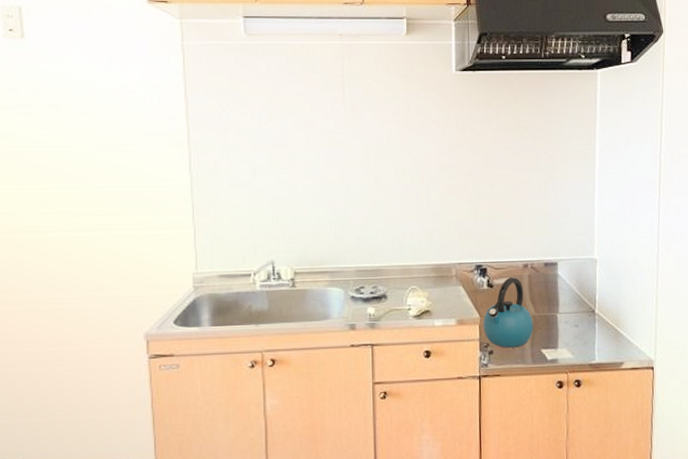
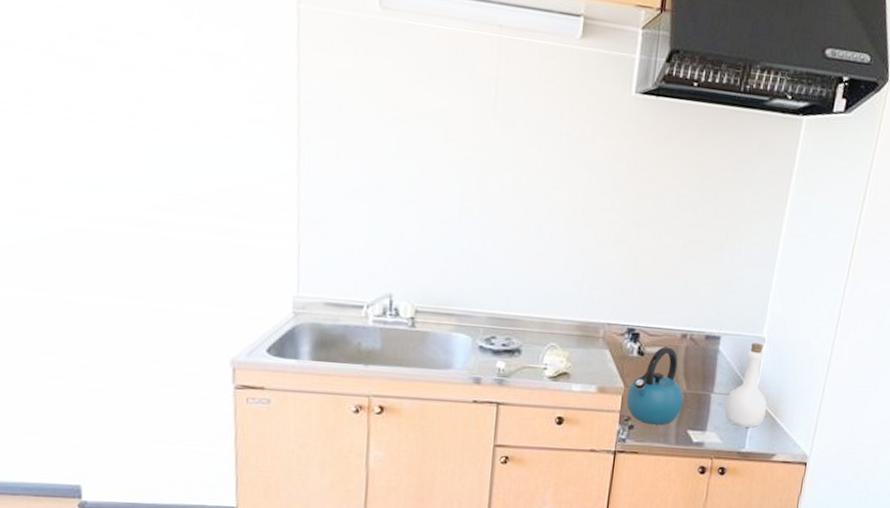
bottle: none [571,264,609,341] -> present [724,343,767,428]

